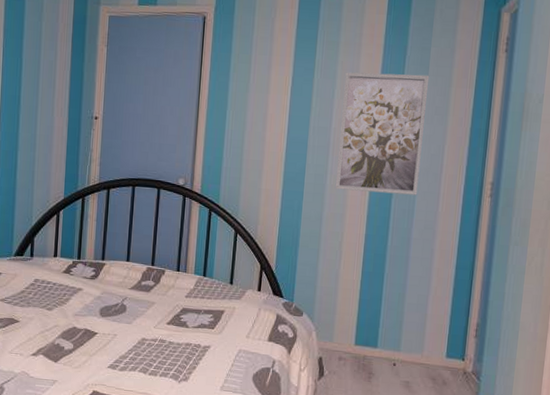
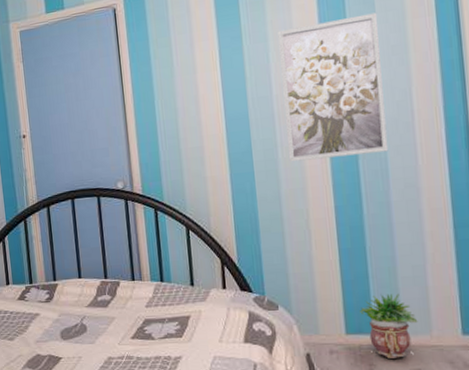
potted plant: none [369,315,414,371] -> present [360,293,418,359]

